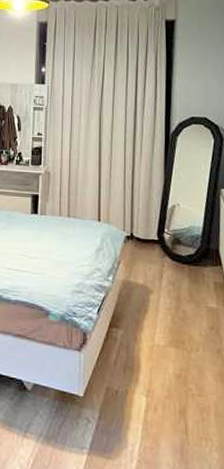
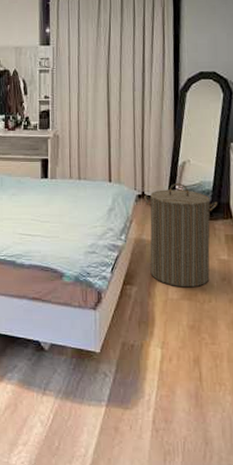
laundry hamper: none [132,226,207,335] -> present [143,183,218,288]

